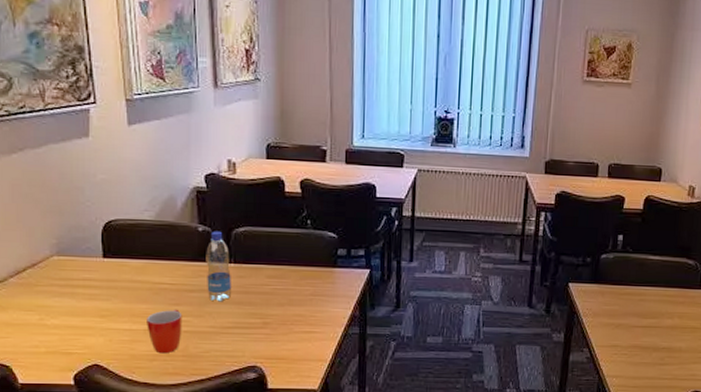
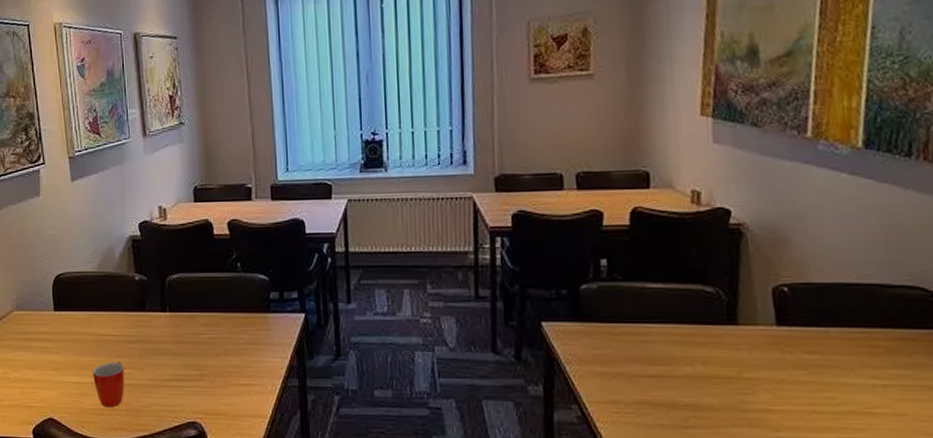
bottle: present [206,231,232,302] -> none [143,279,169,353]

